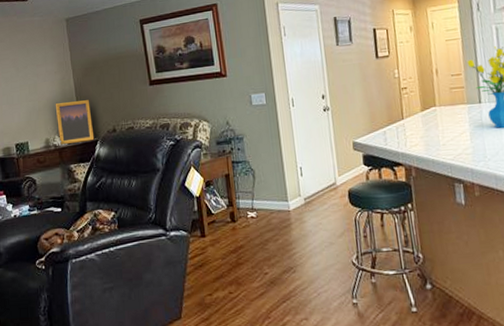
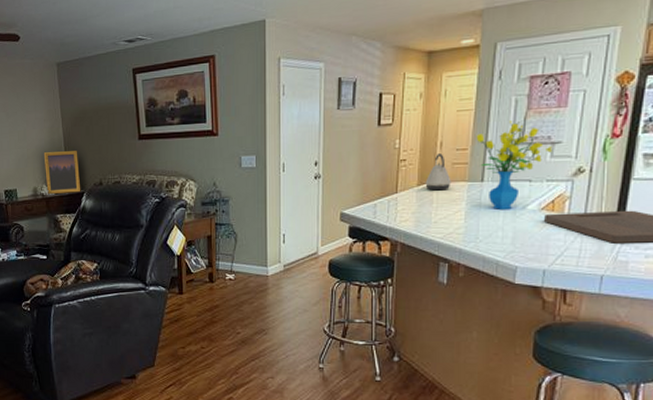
kettle: none [428,80,452,115] -> present [425,154,451,191]

